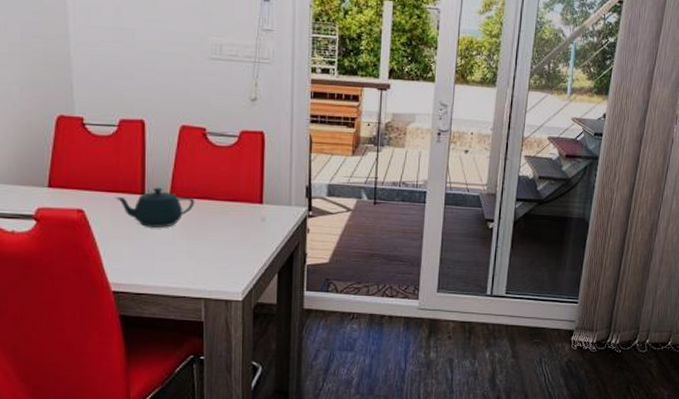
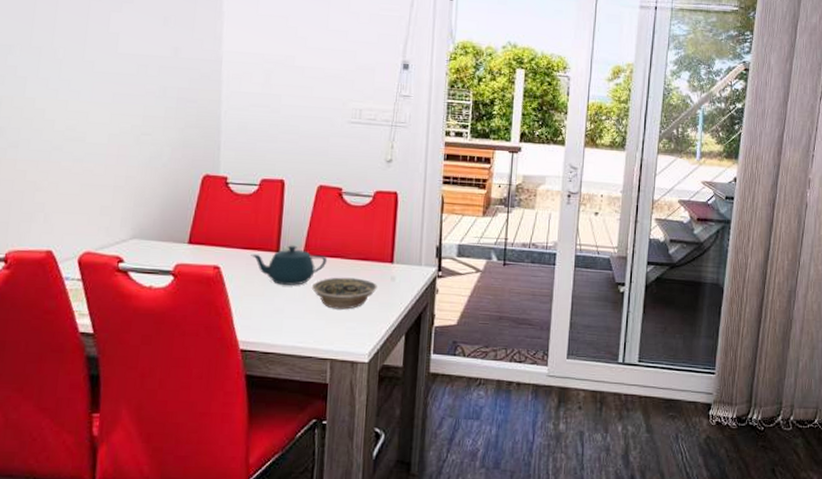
bowl: none [180,218,248,250] -> present [311,277,377,310]

